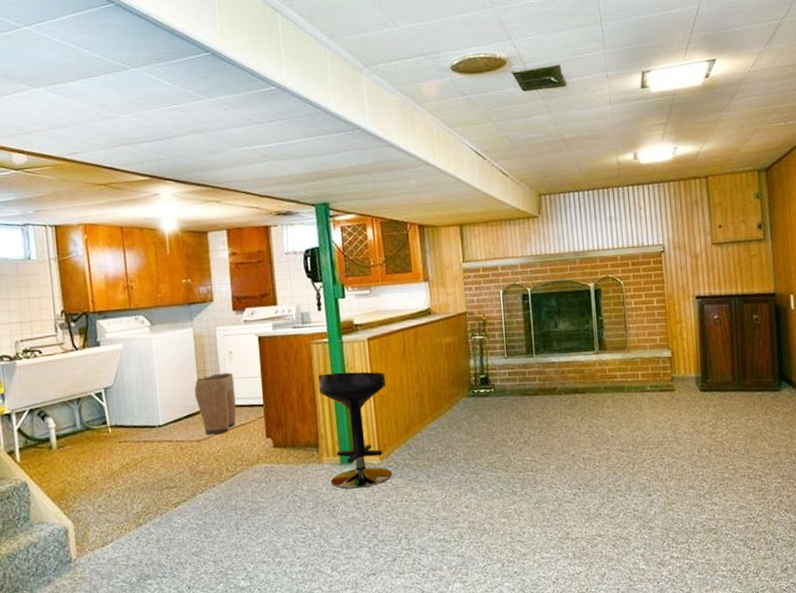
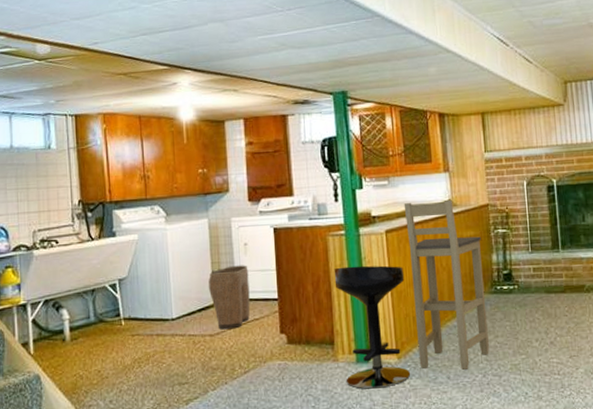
bar stool: none [385,309,467,469] -> present [403,200,489,370]

